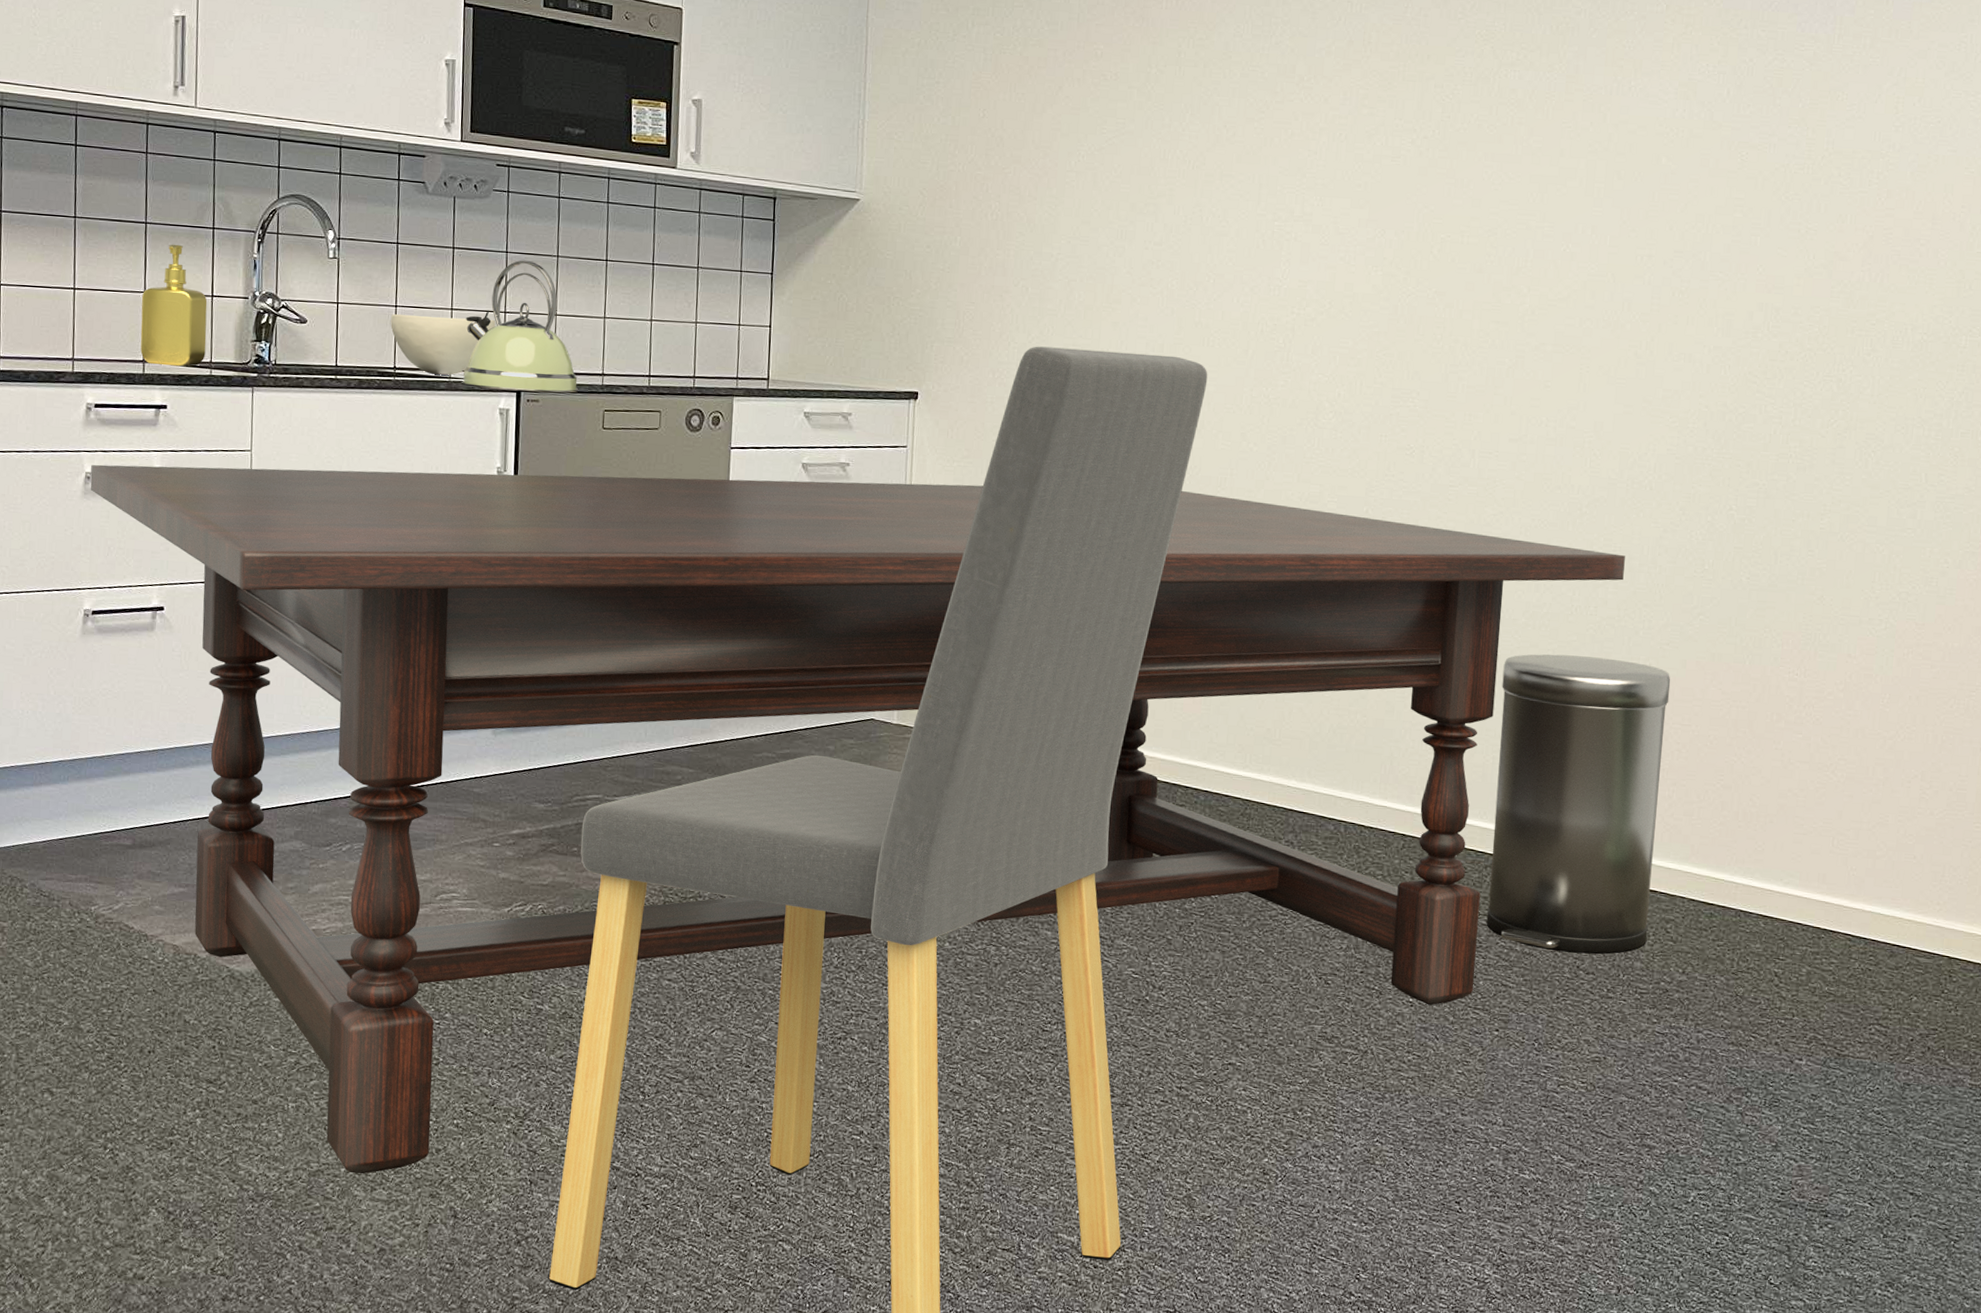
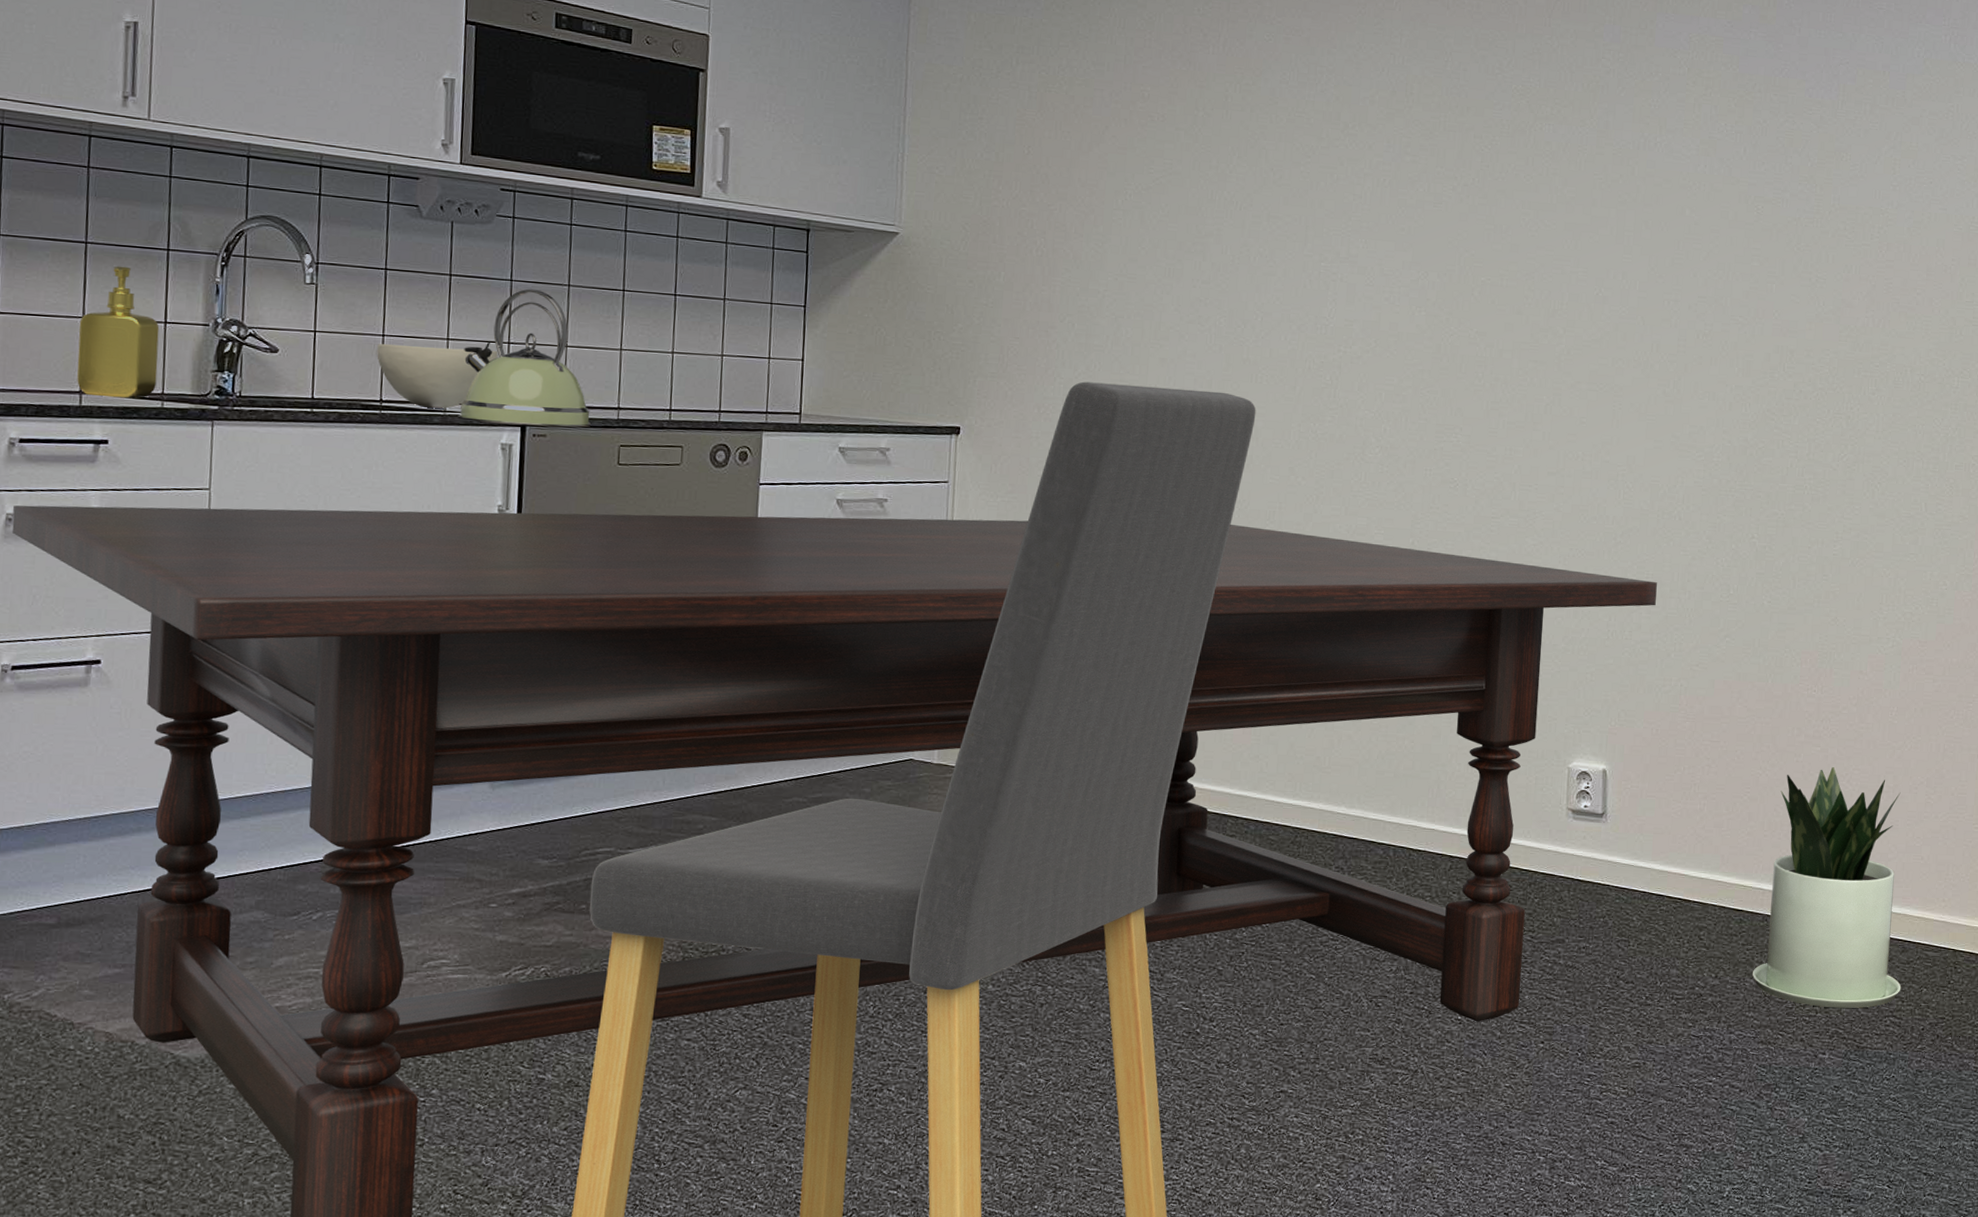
pedal bin: present [1486,654,1671,955] -> none [1531,677,1701,964]
planter: none [1722,756,1892,1014] -> present [1752,767,1902,1009]

